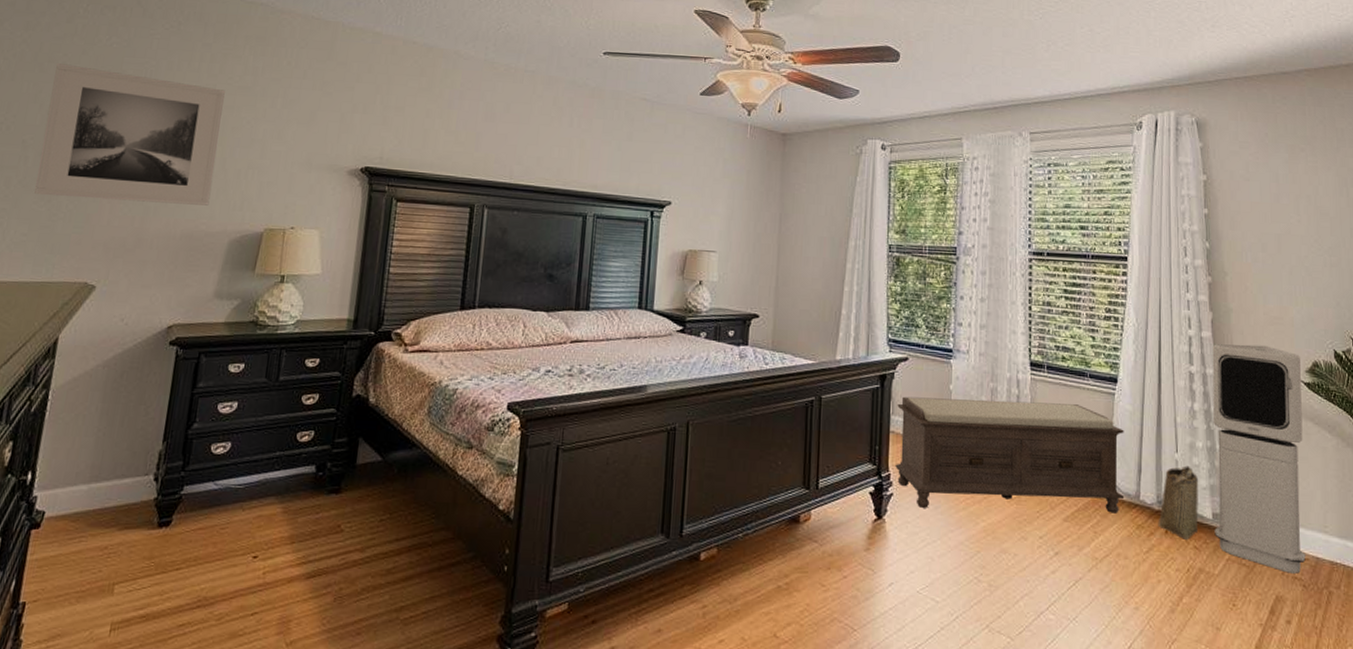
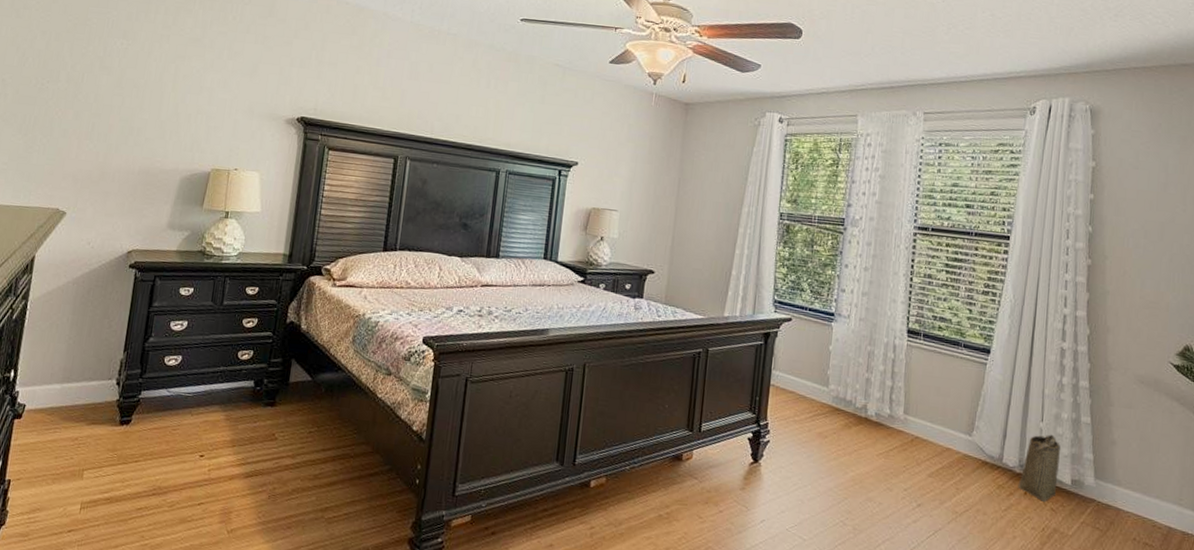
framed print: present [34,63,225,206] -> none [13,10,178,146]
bench: present [895,396,1125,513] -> none [773,353,993,473]
air purifier: present [1212,344,1306,574] -> none [1072,323,1172,540]

